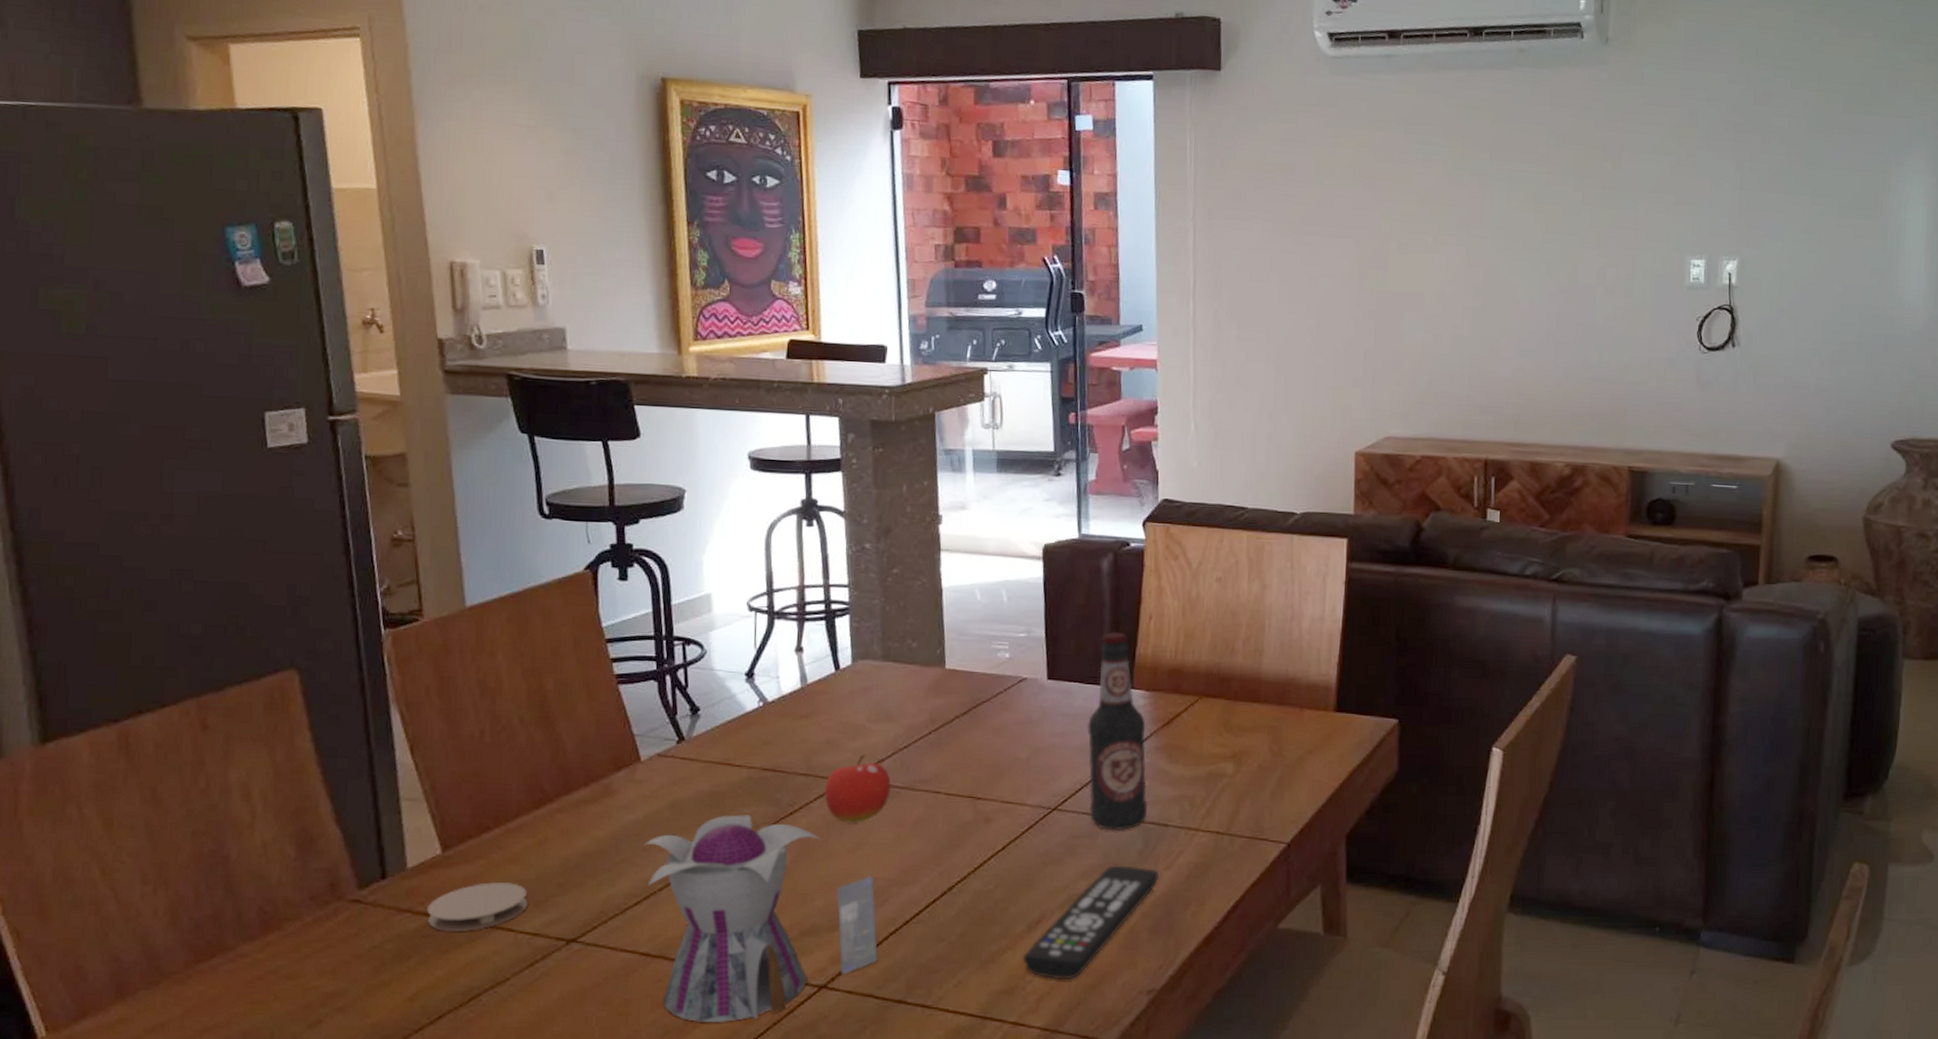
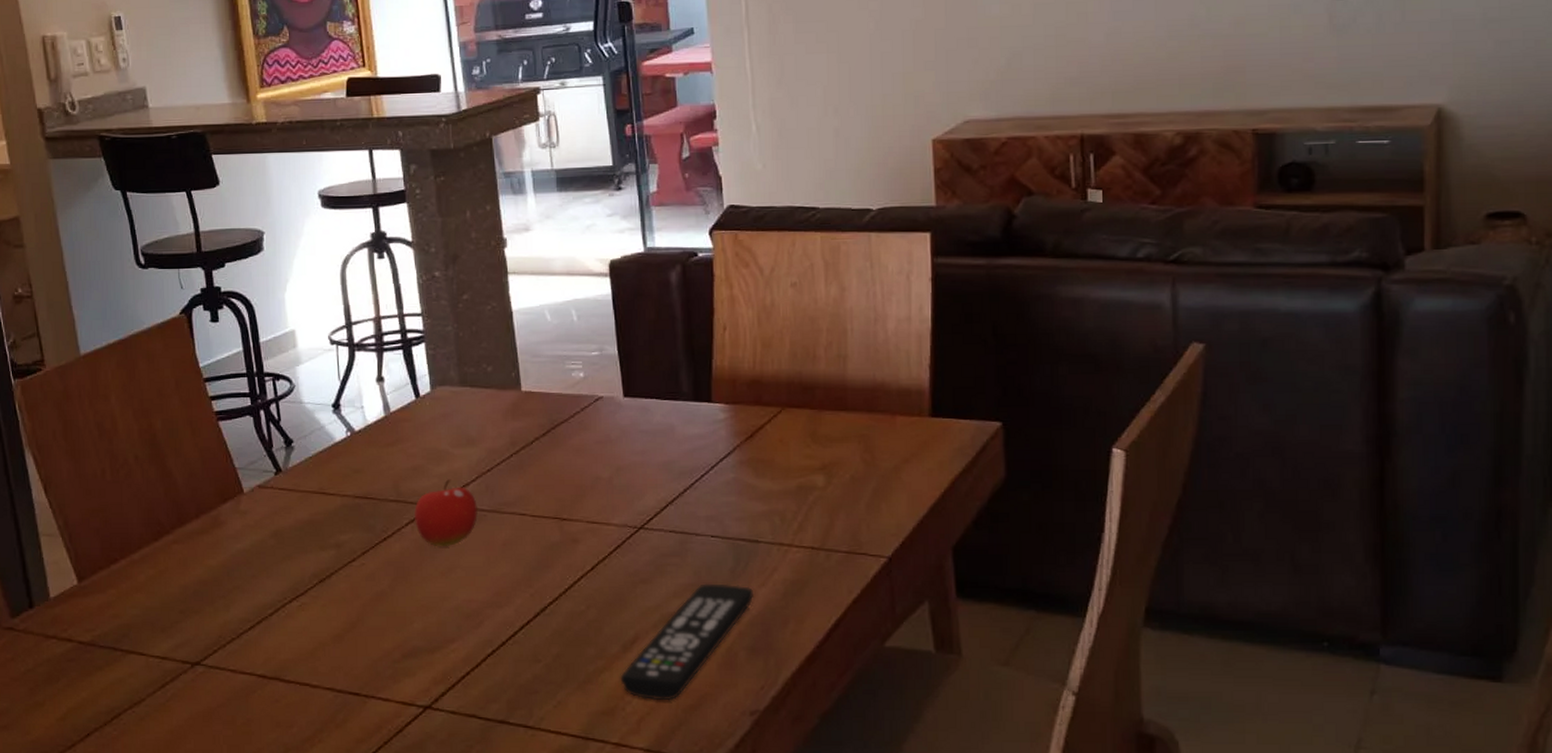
coaster: present [427,881,528,931] -> none [70,609,155,655]
teapot: present [645,815,878,1022] -> none [254,541,477,741]
bottle: present [1086,631,1148,831] -> none [667,344,737,549]

